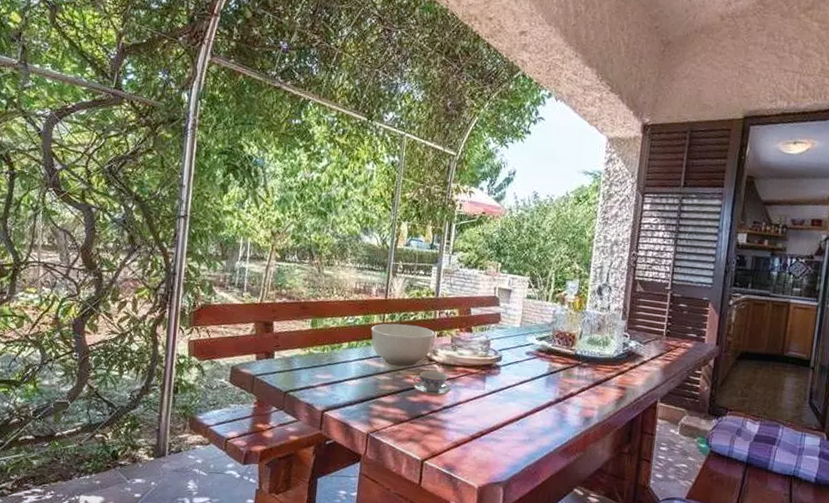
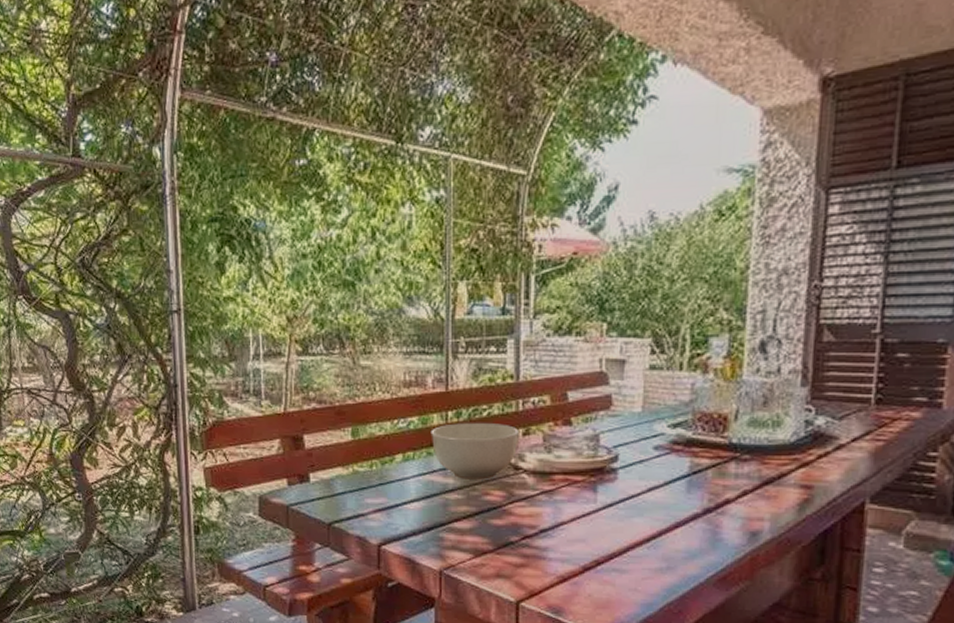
teacup: present [413,370,452,396] -> none [495,482,550,516]

